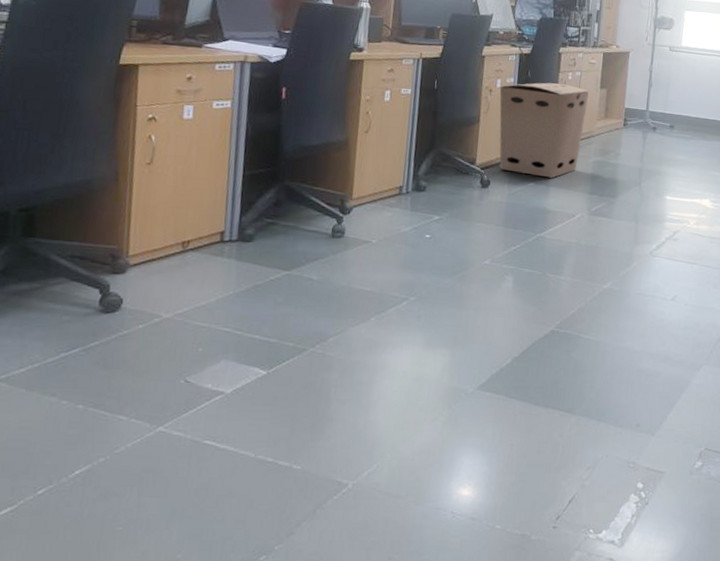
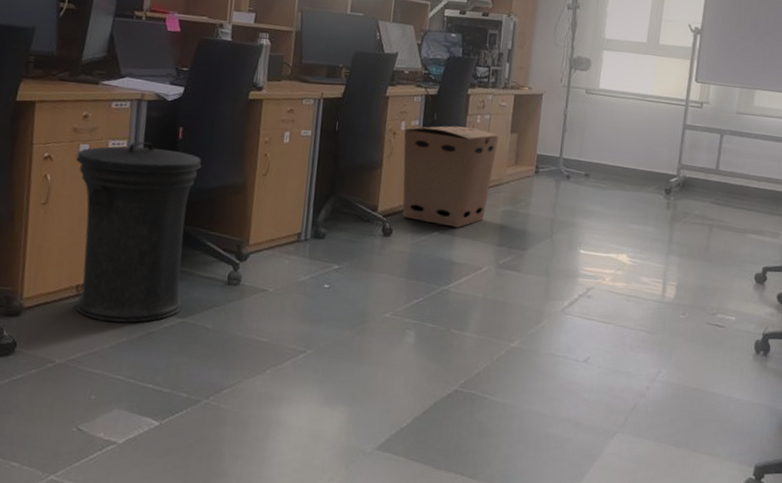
trash can: none [180,101,305,277] -> present [75,141,202,323]

